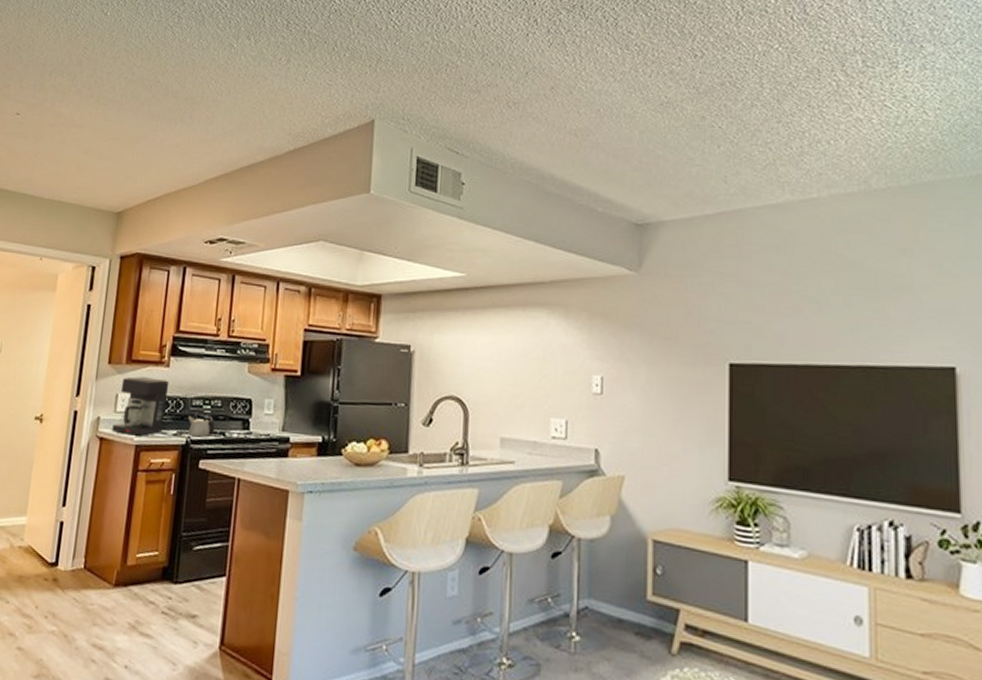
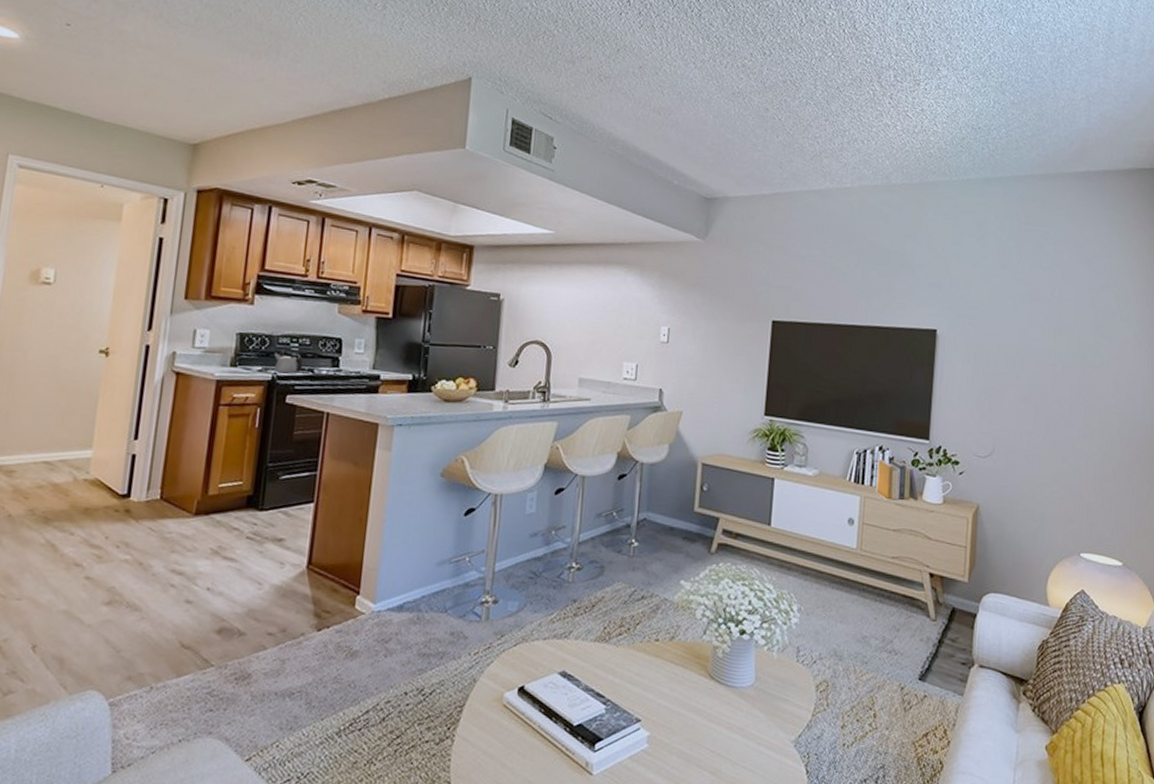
coffee maker: present [112,377,169,436] -> none [189,313,254,372]
books: none [889,538,954,596] -> present [877,459,919,501]

